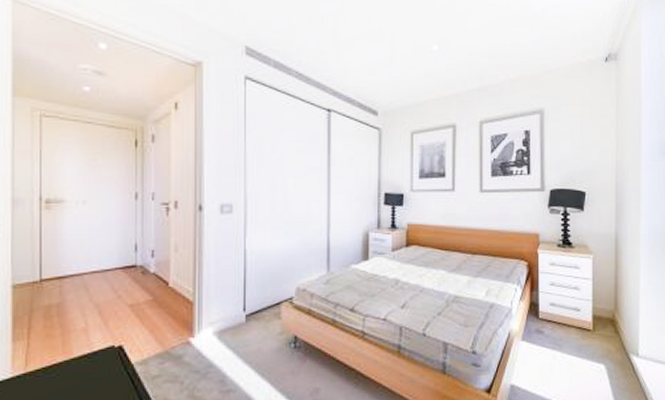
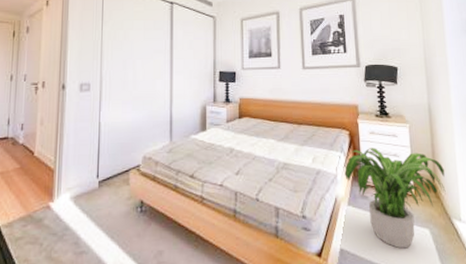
potted plant: none [520,280,626,384] -> present [344,148,446,249]

